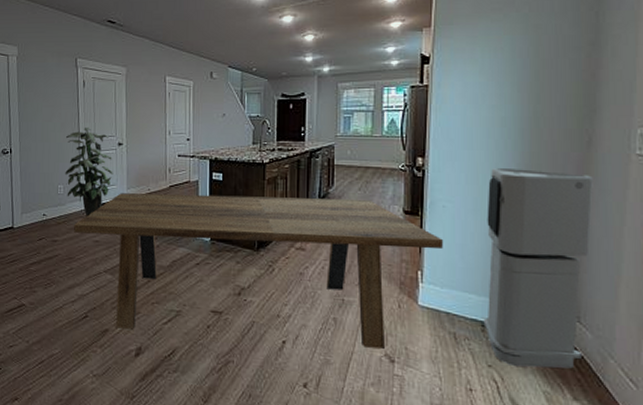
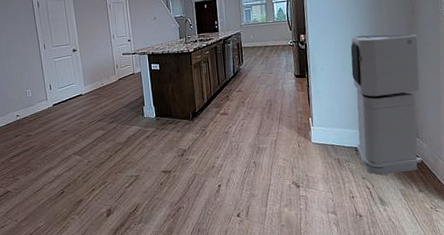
indoor plant: present [65,128,113,216] -> none [28,40,72,112]
dining table: present [74,193,443,349] -> none [44,70,324,197]

